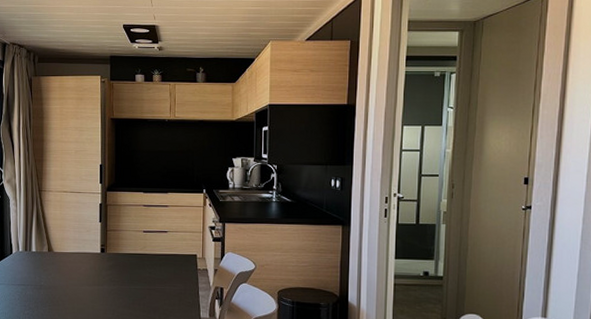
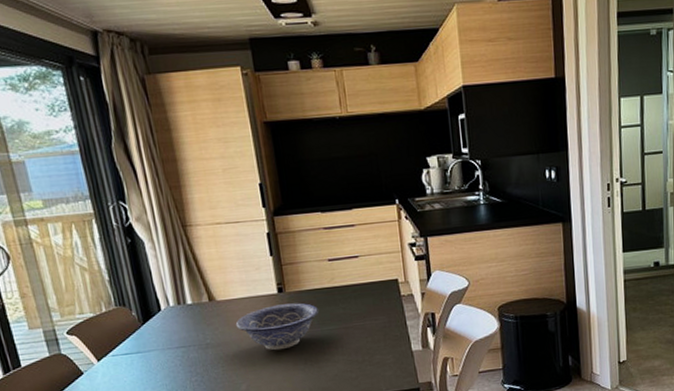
decorative bowl: none [64,262,130,300] -> present [235,302,319,351]

